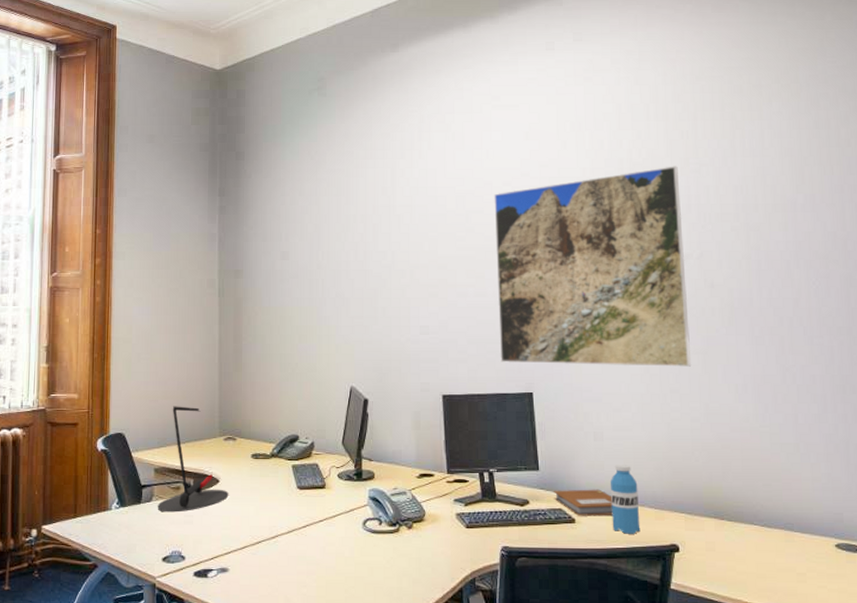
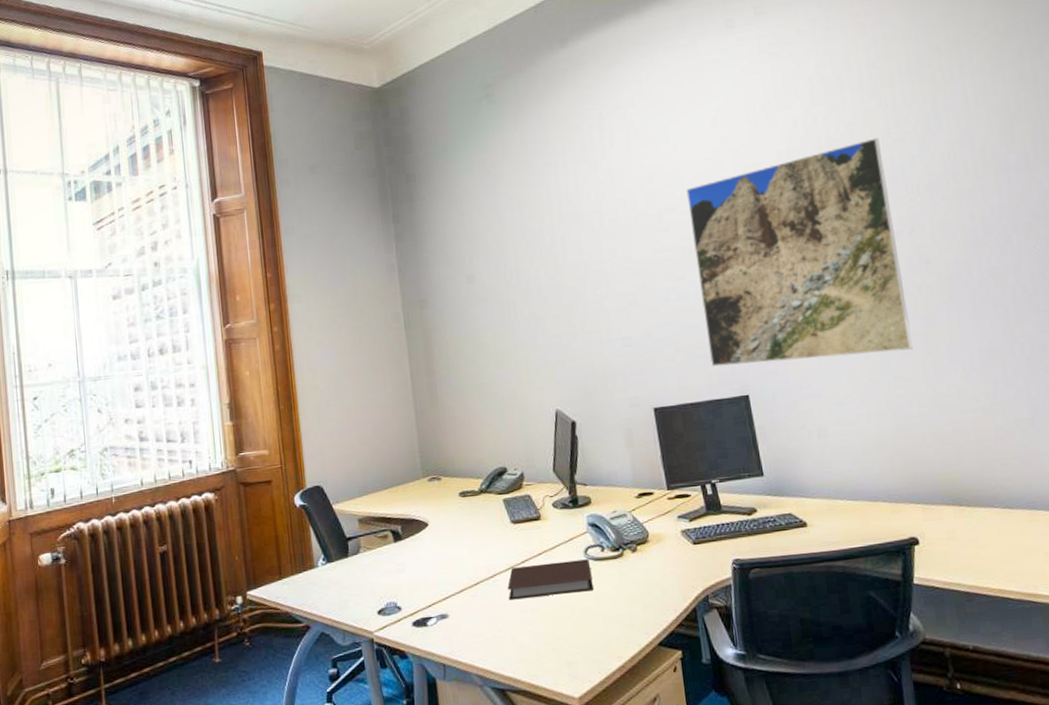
desk lamp: present [157,406,229,513] -> none [366,450,440,564]
notebook: none [287,530,368,562] -> present [508,559,593,600]
notebook: present [553,489,613,516] -> none [780,488,846,519]
water bottle: present [610,463,641,534] -> none [839,459,877,532]

